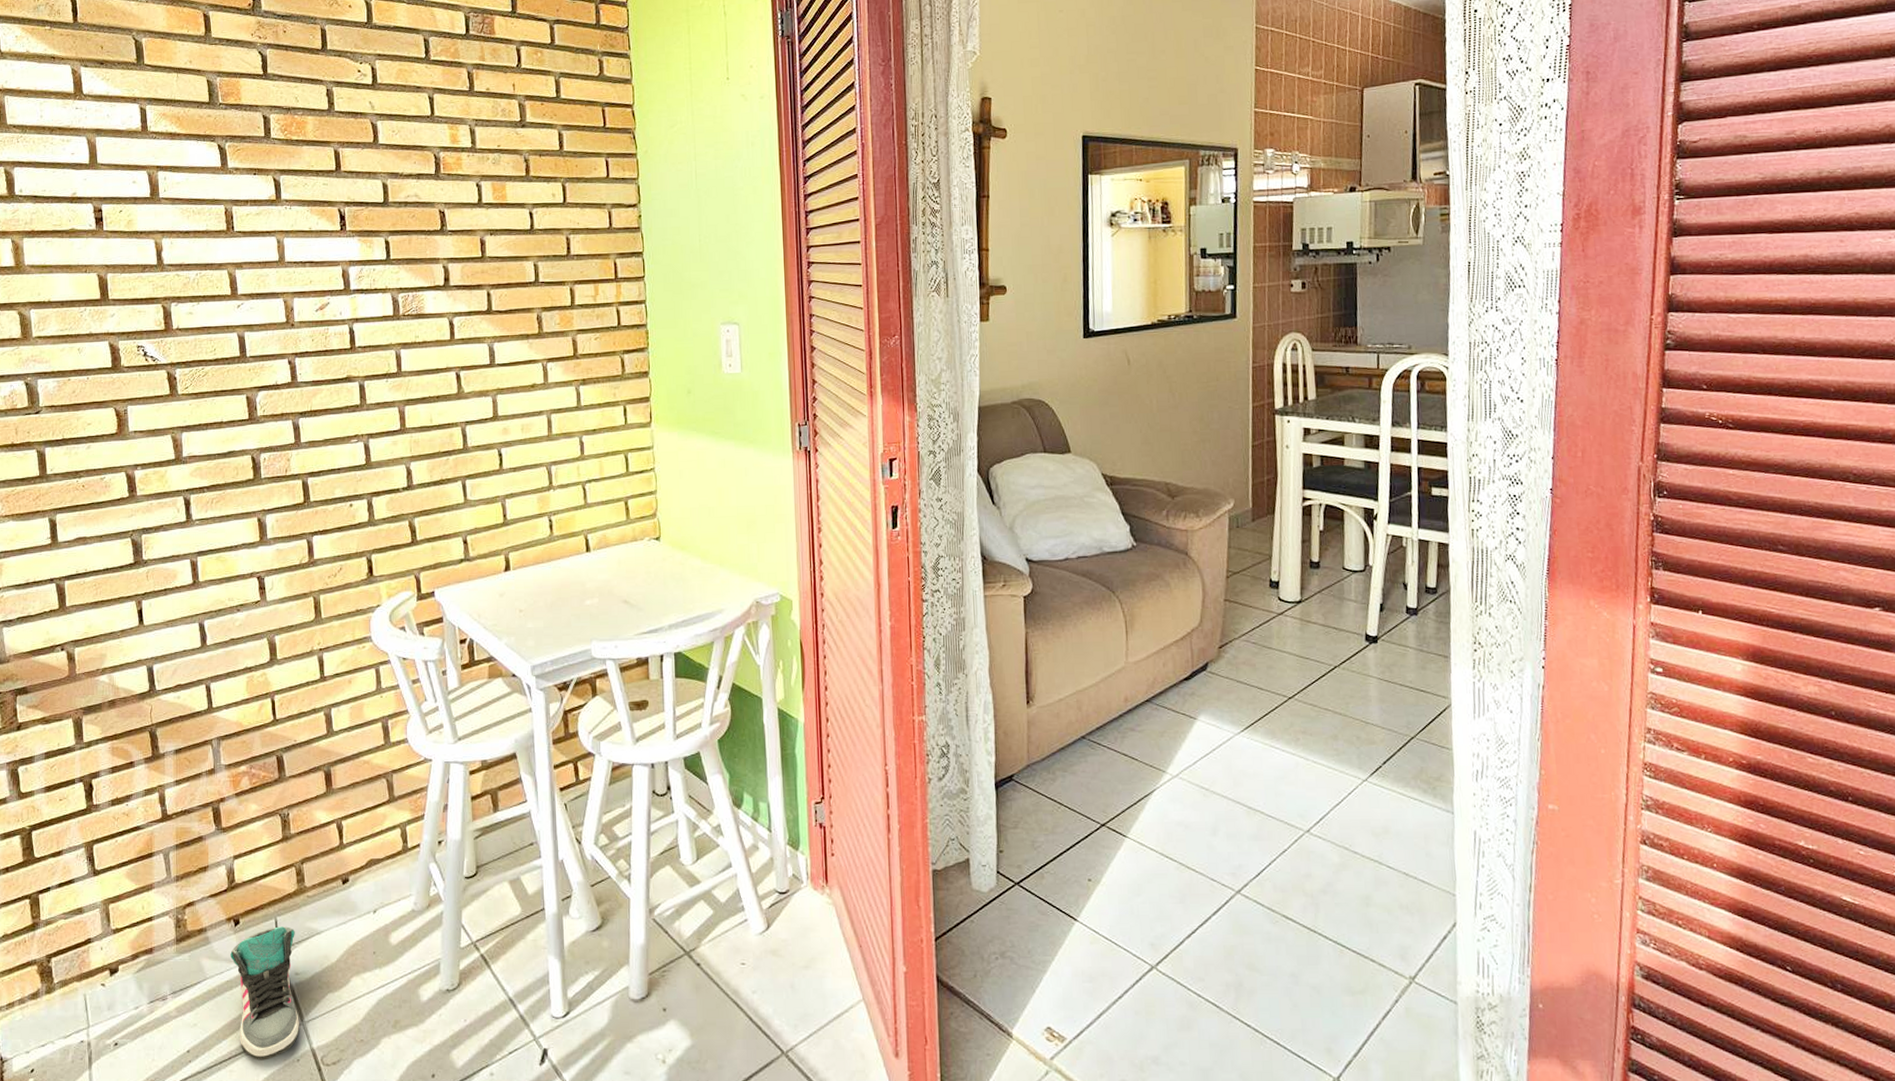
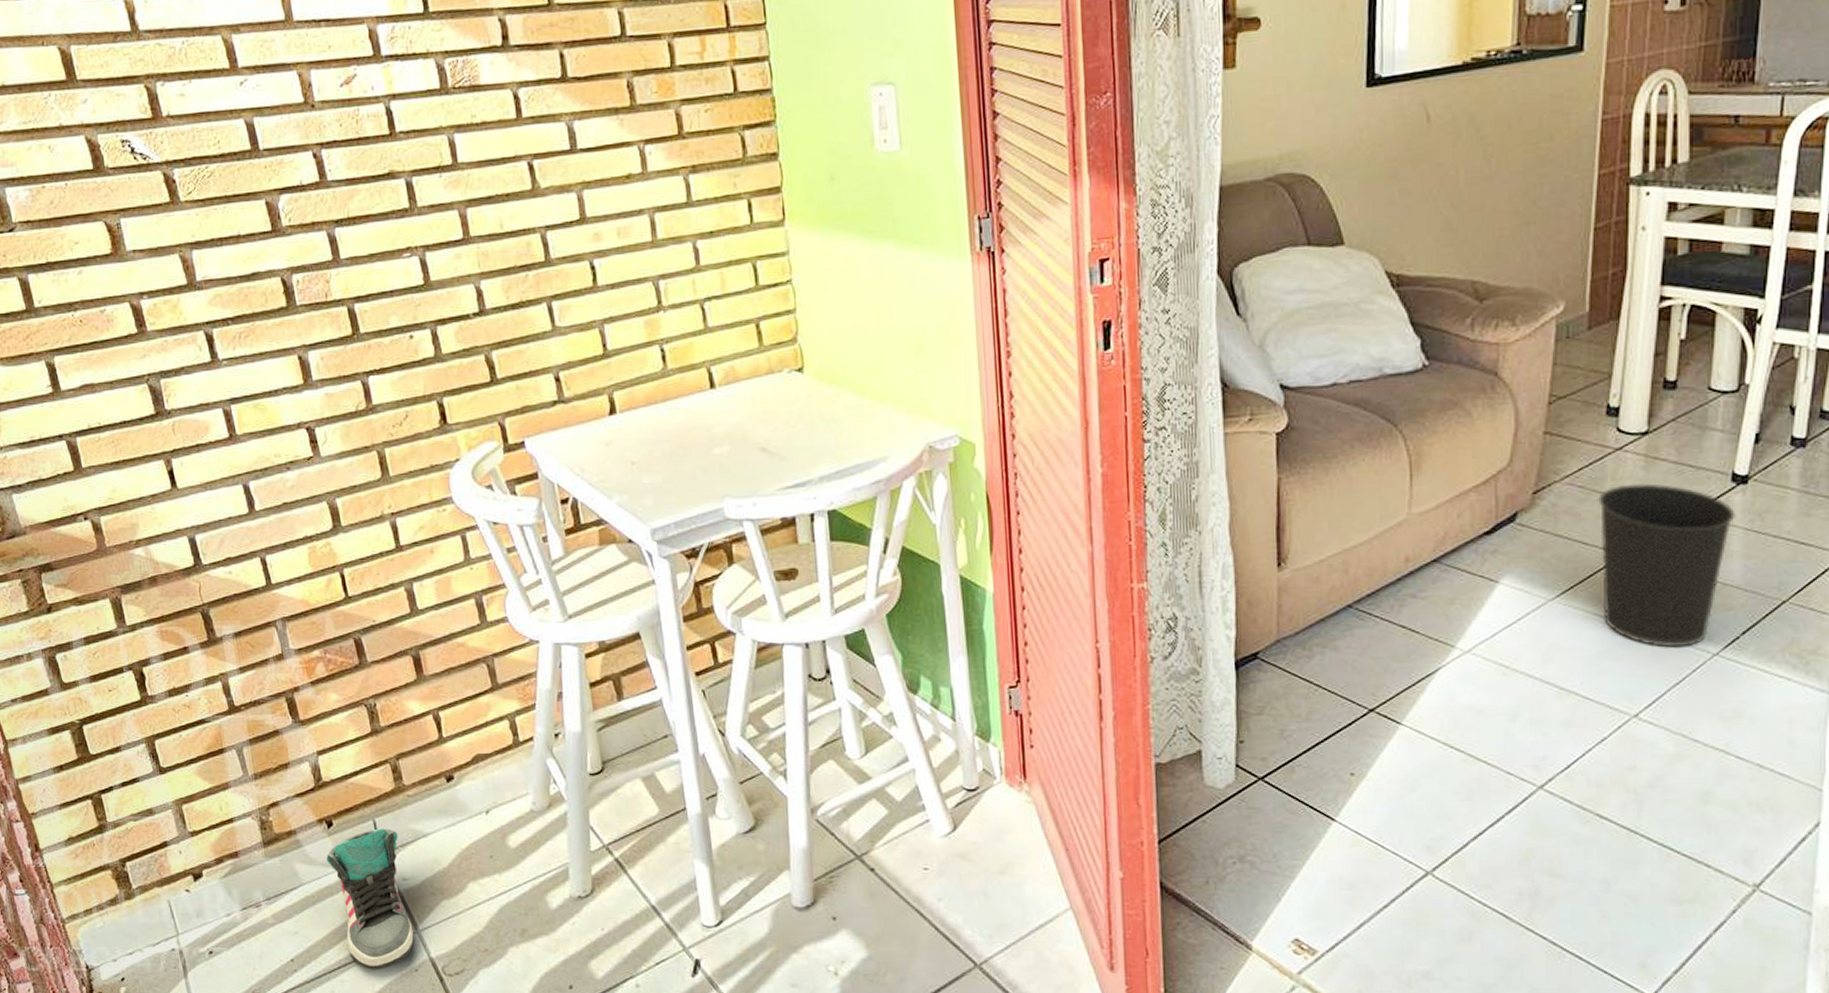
wastebasket: none [1268,641,1371,774] -> present [1598,483,1735,648]

